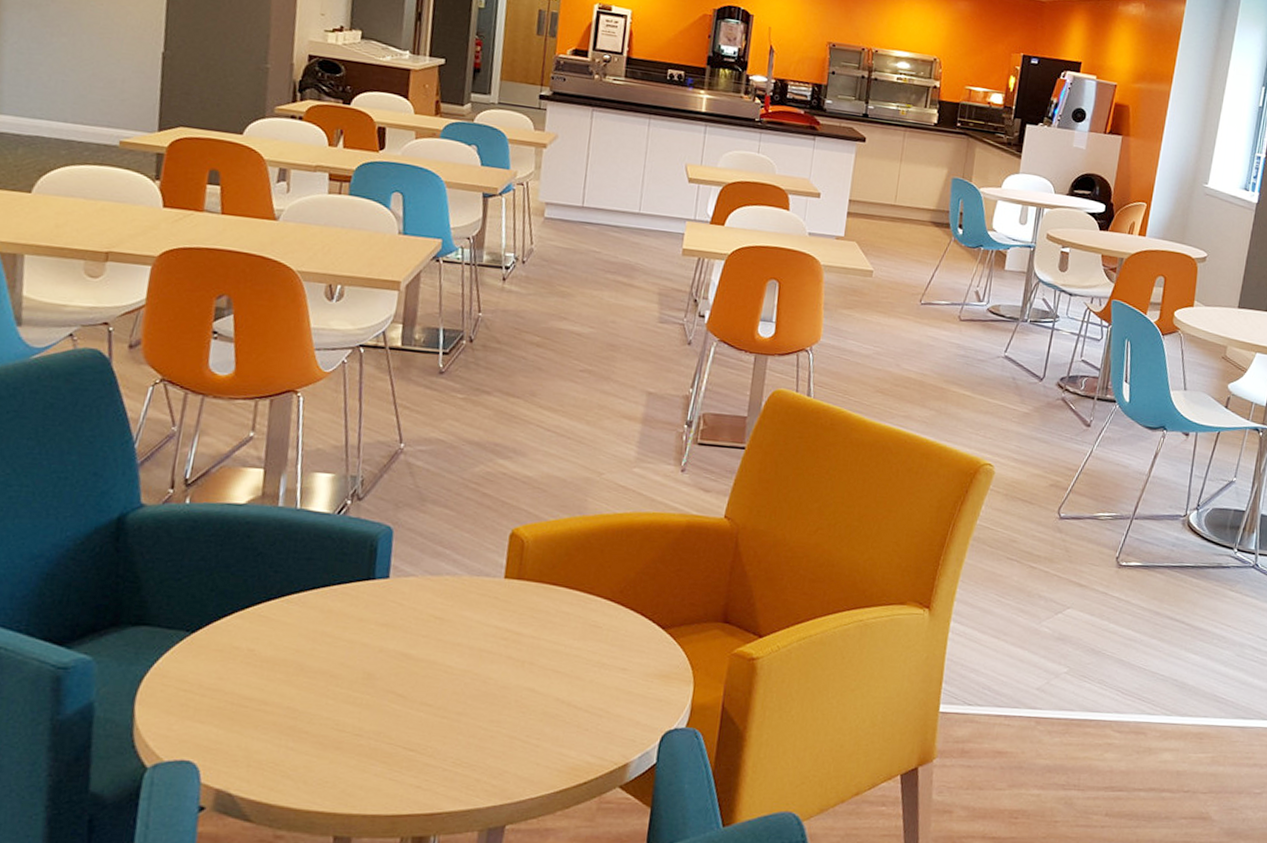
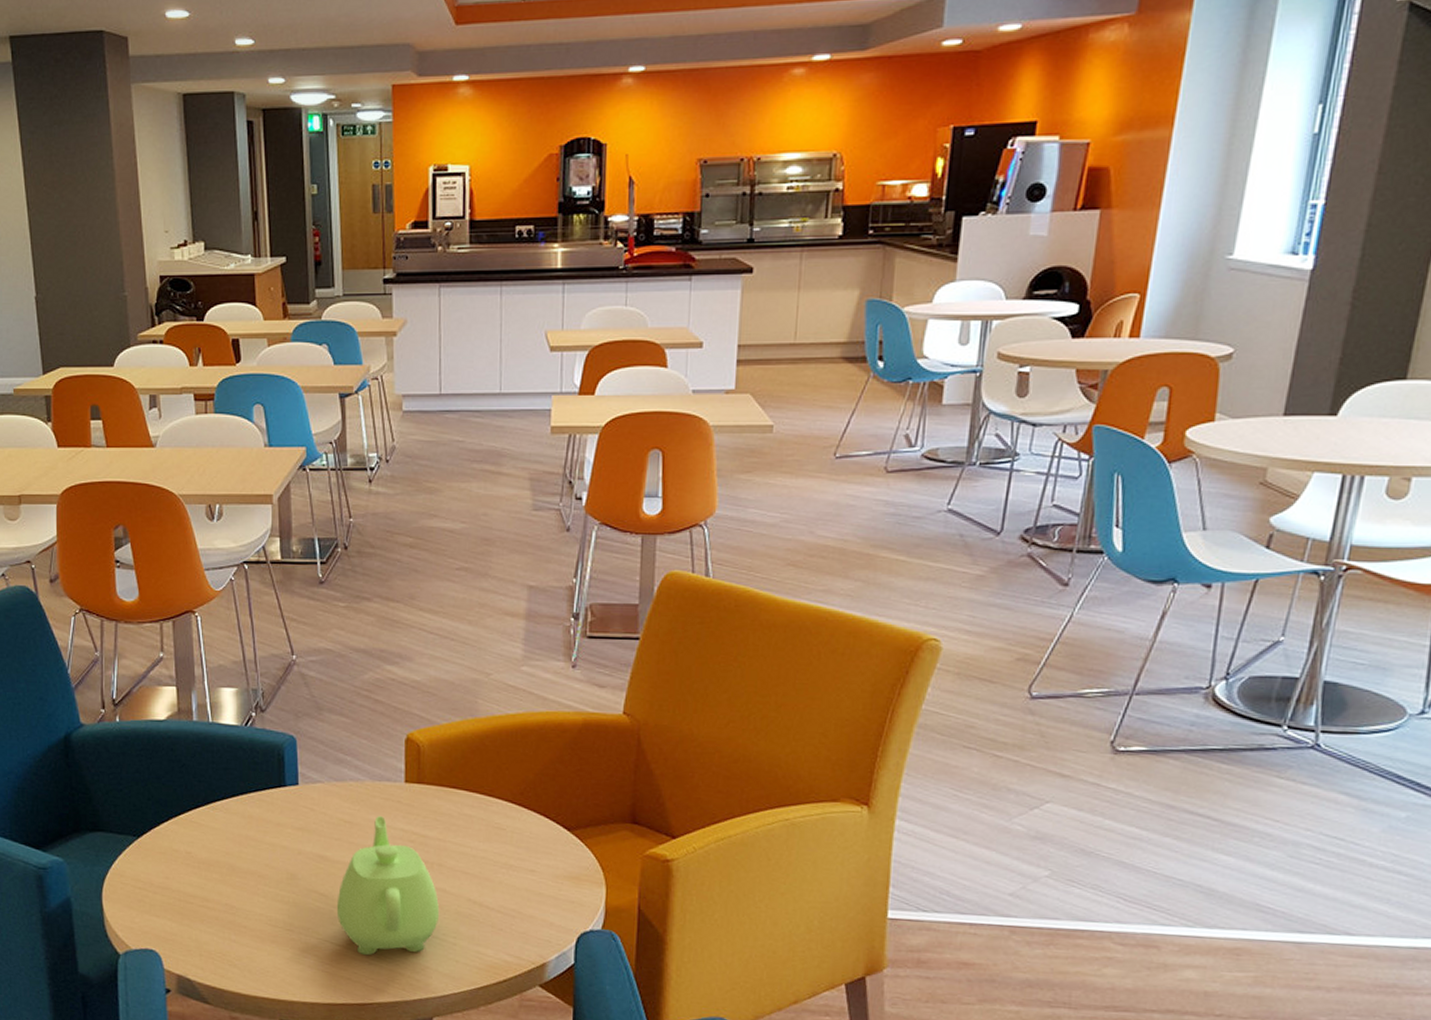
teapot: none [414,612,526,761] -> present [336,816,440,956]

